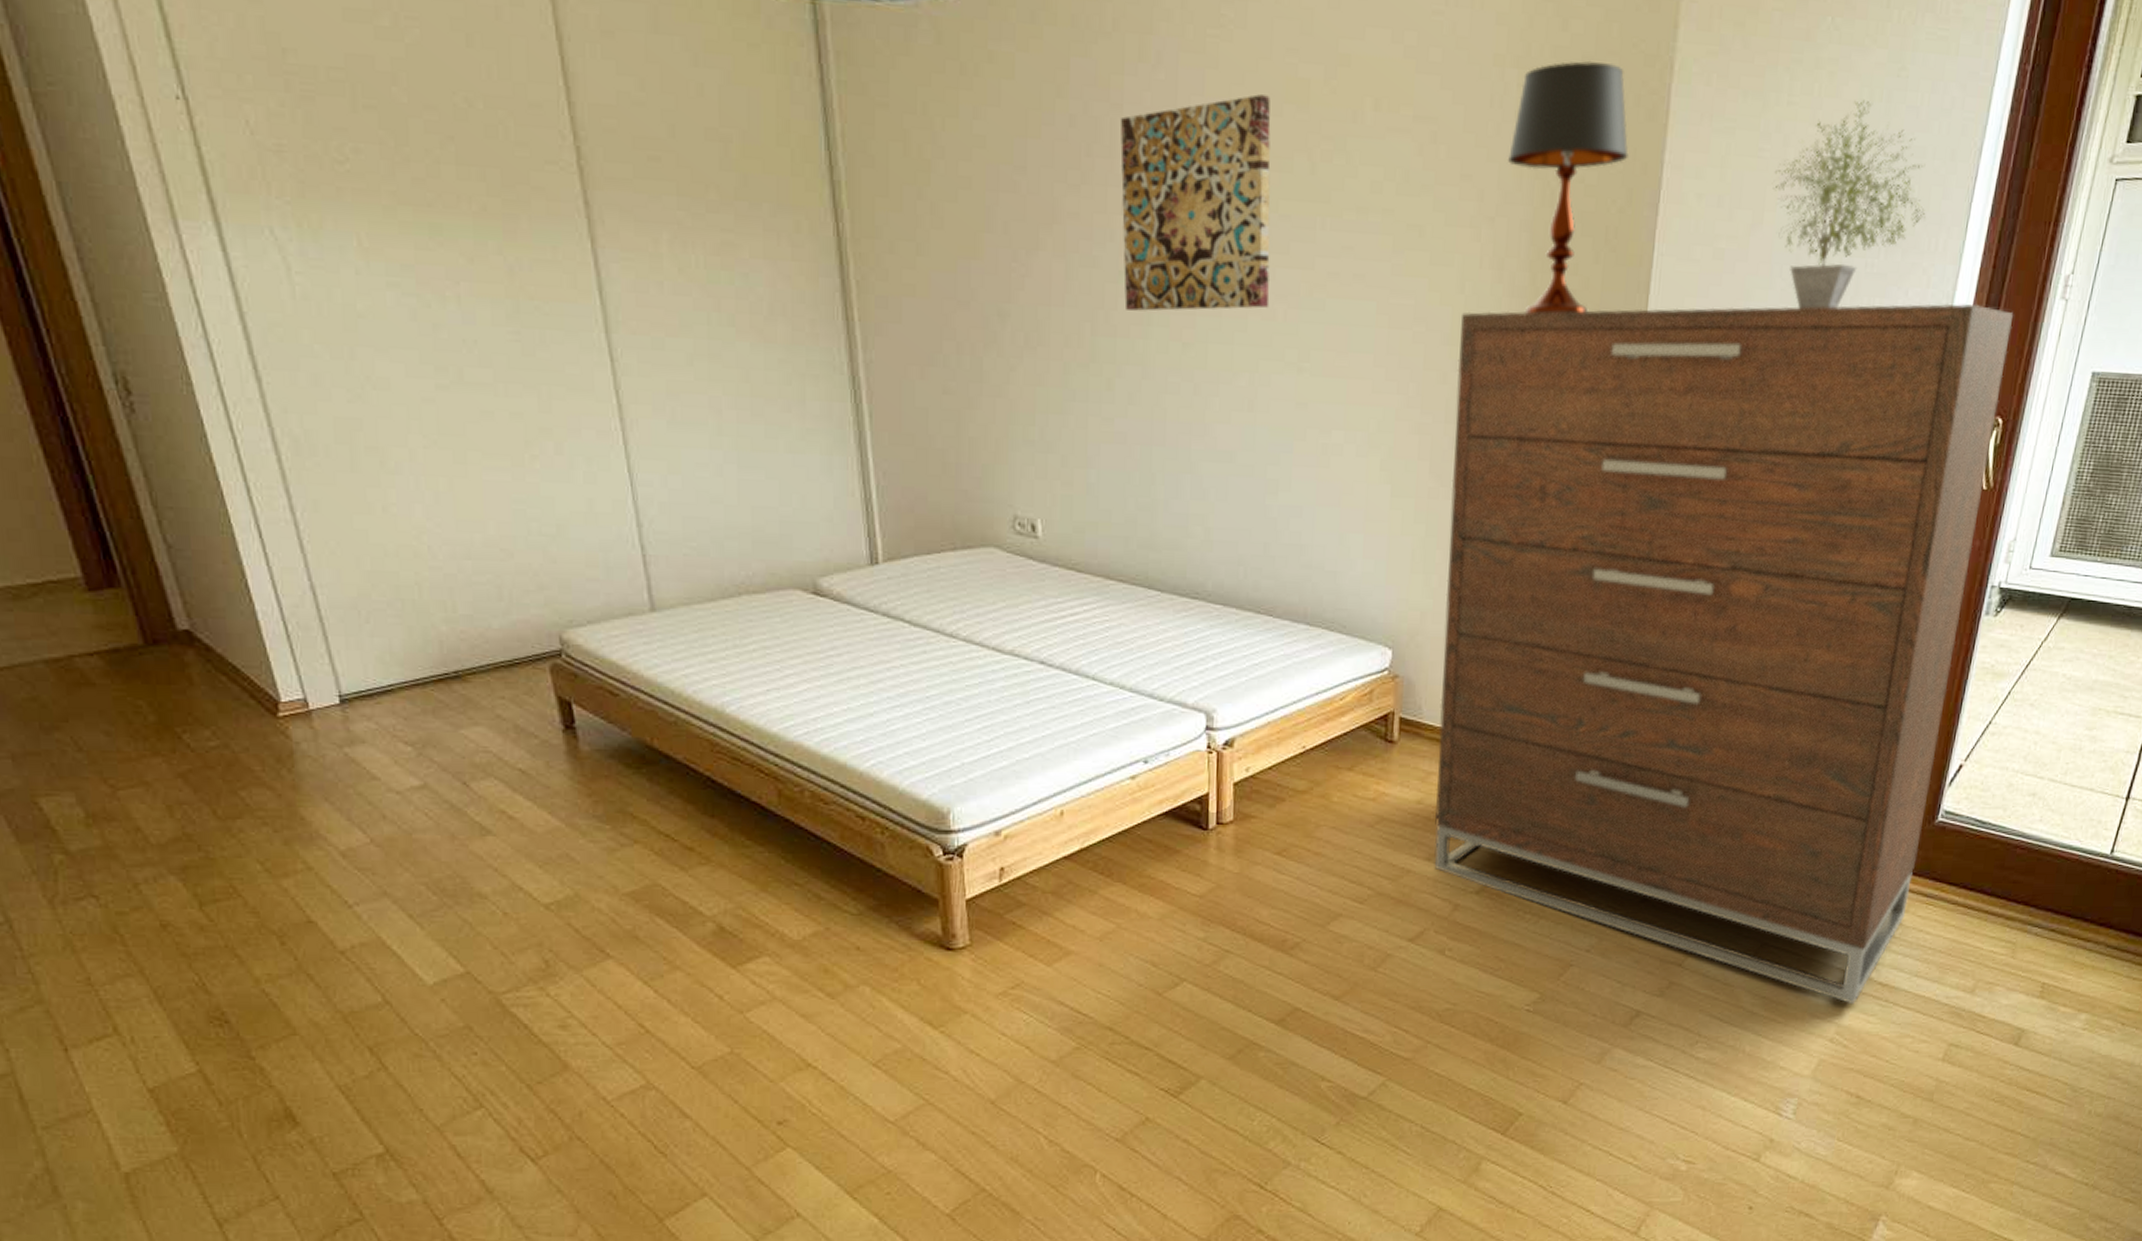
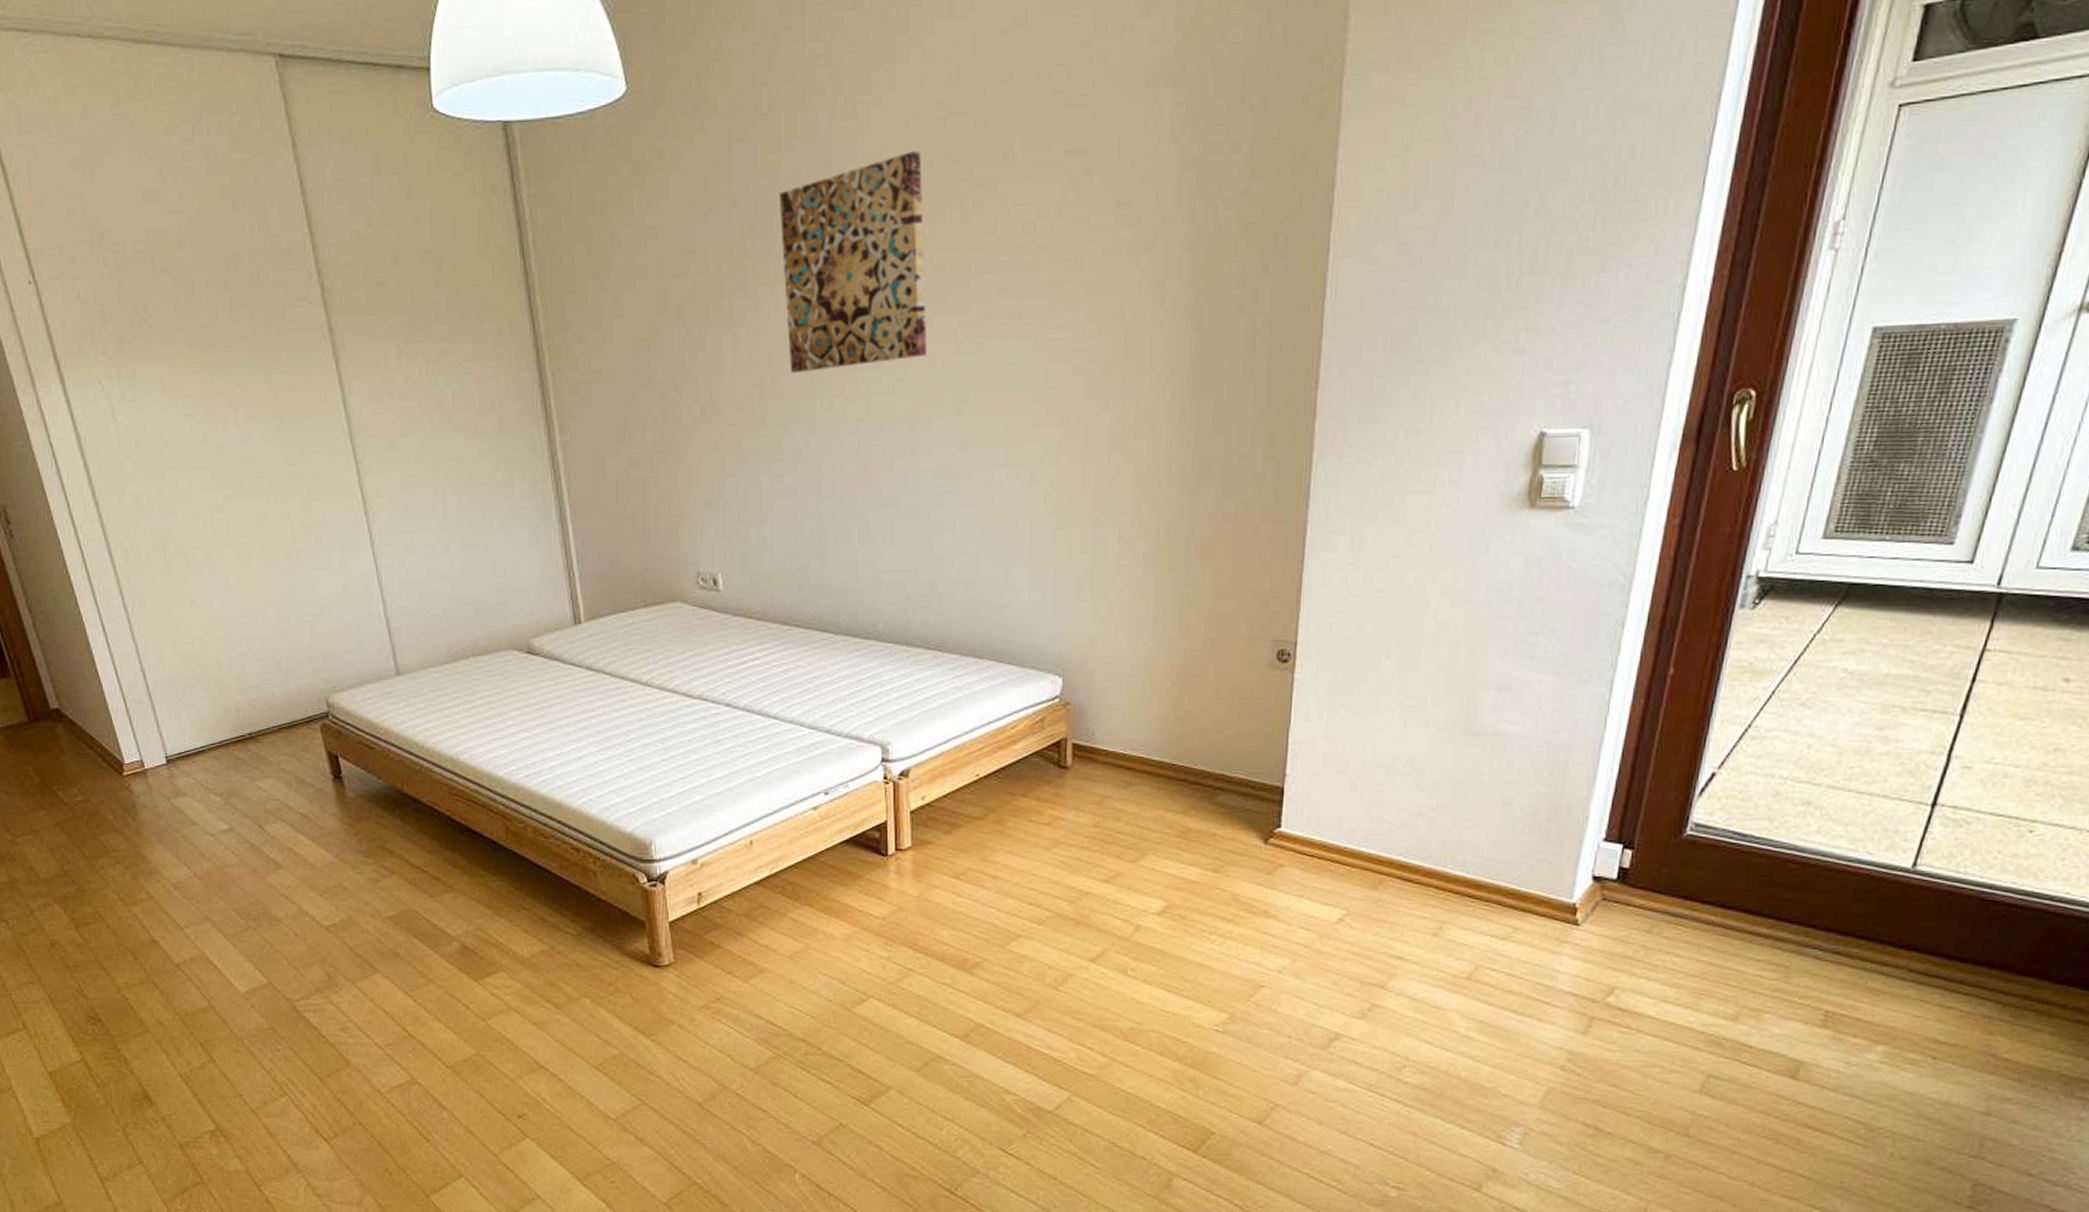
dresser: present [1434,303,2013,1005] -> none [1111,266,1766,1031]
table lamp: present [1508,60,1629,314] -> none [1166,67,1297,334]
potted plant: present [1772,99,1926,309] -> none [1464,61,1652,295]

